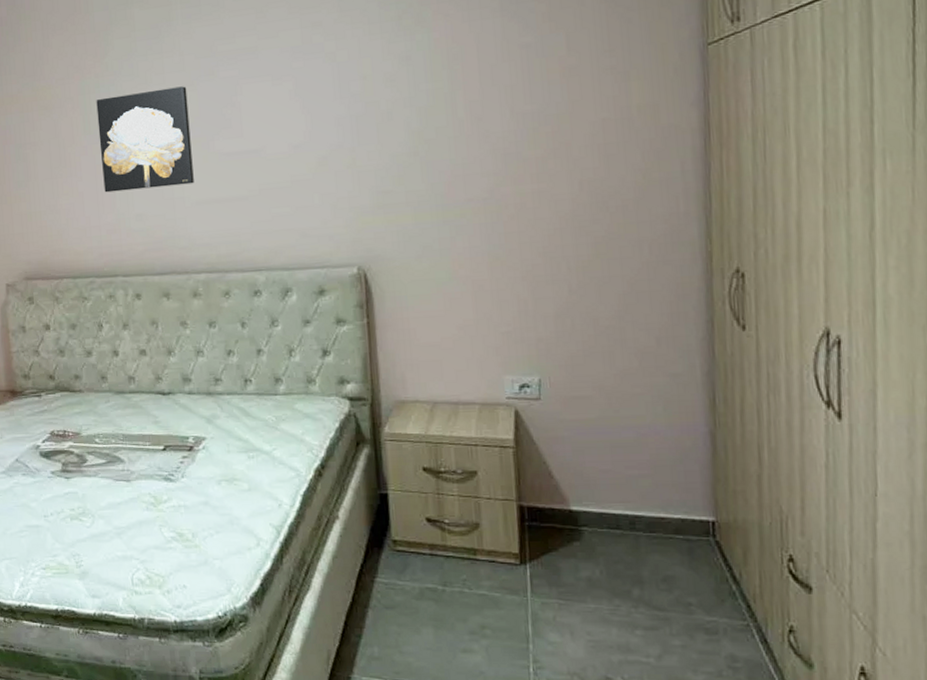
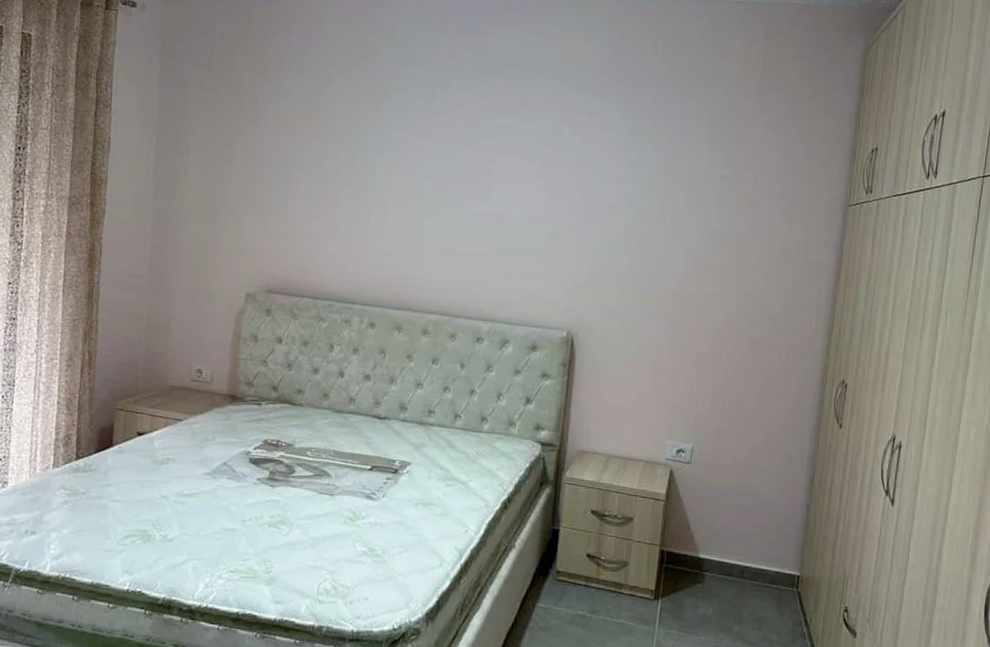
wall art: present [96,86,194,193] -> none [358,140,450,234]

